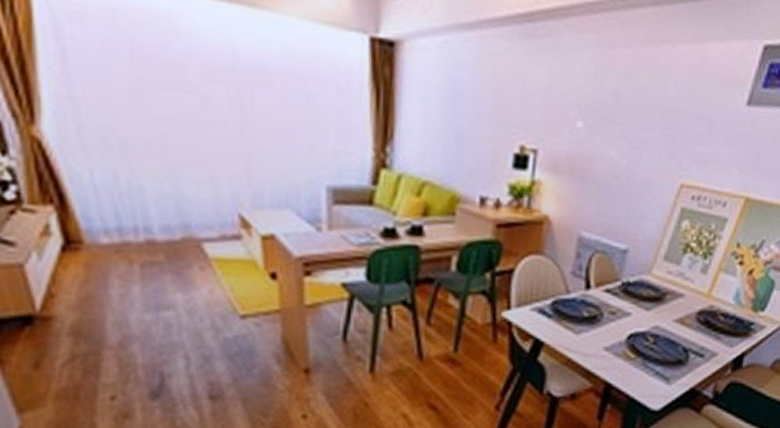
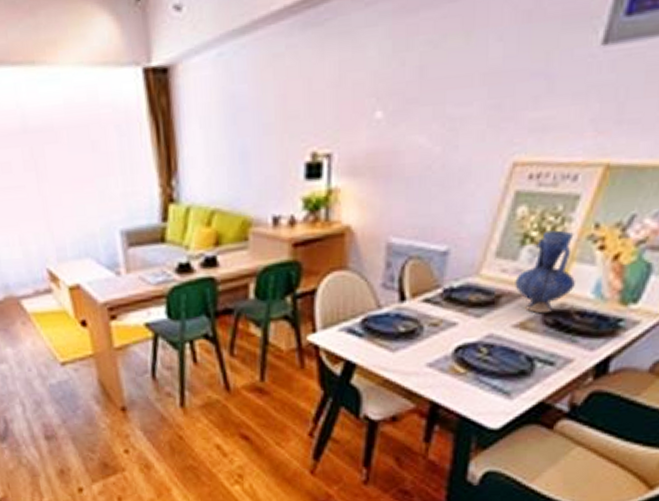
vase: none [677,244,722,313] -> present [515,230,577,314]

